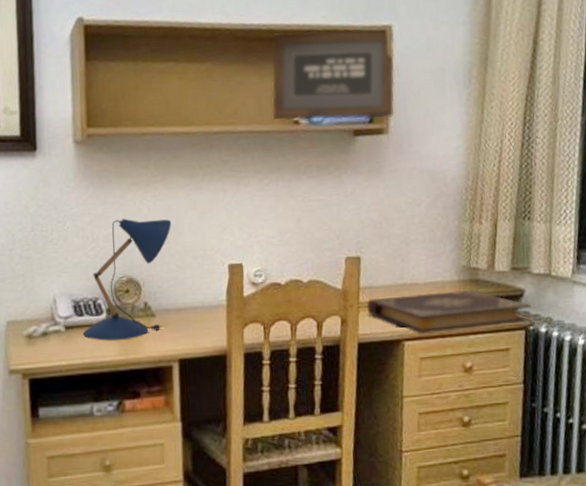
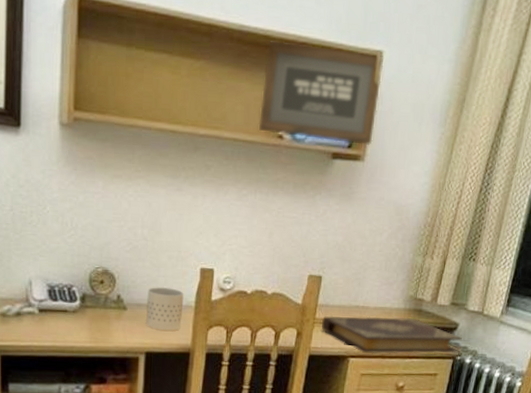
desk lamp: present [83,218,172,341] -> none [56,210,151,328]
mug: none [175,288,214,335] -> present [146,287,184,331]

